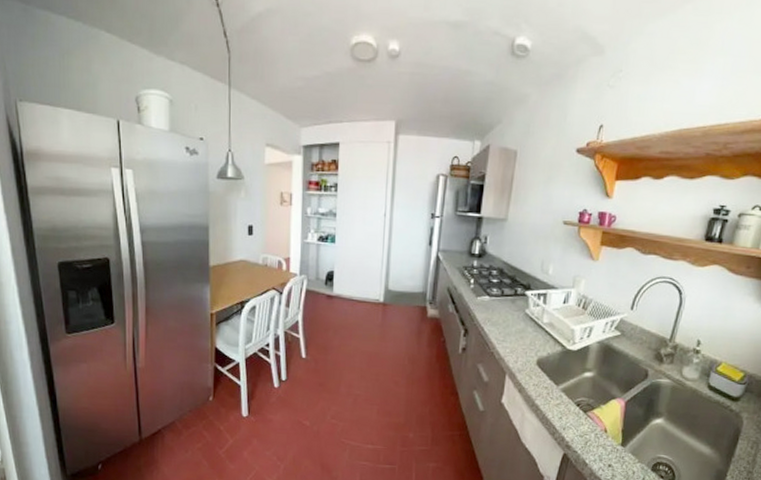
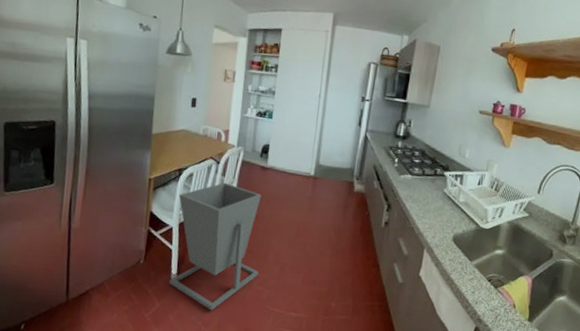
trash can: none [241,314,332,446] -> present [169,182,262,311]

